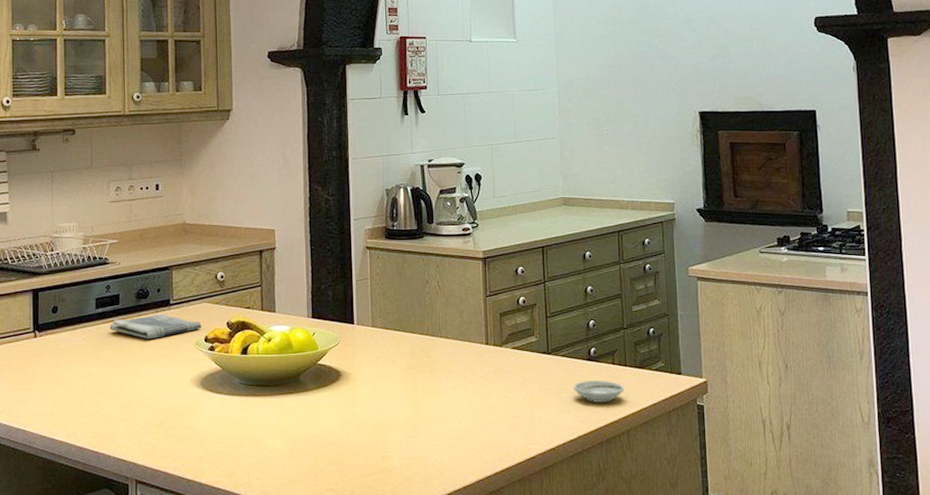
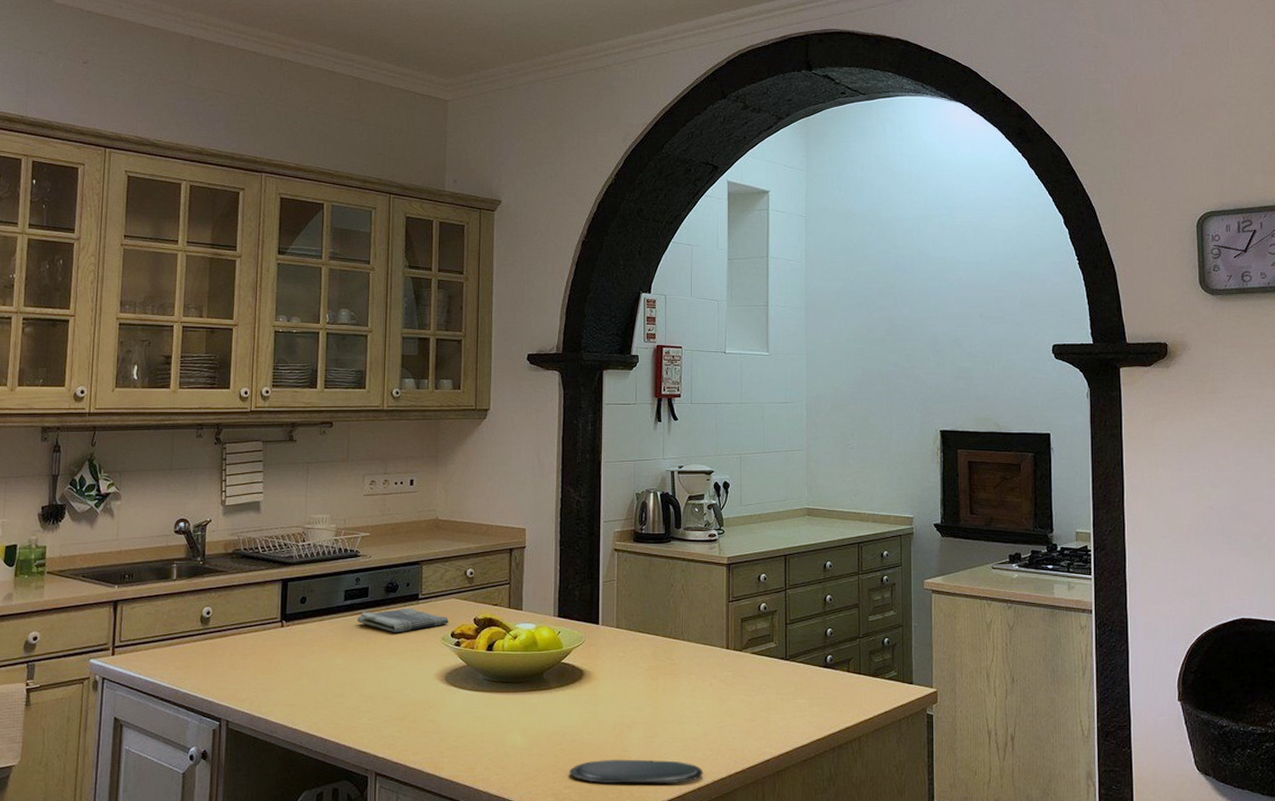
oval tray: none [330,460,468,485] -> present [569,759,703,783]
saucer: present [573,380,625,403] -> none [808,687,858,709]

